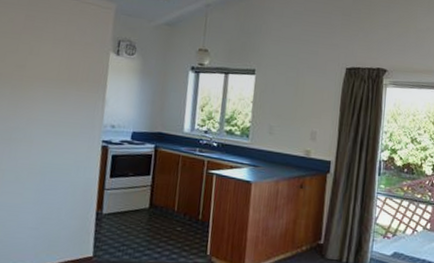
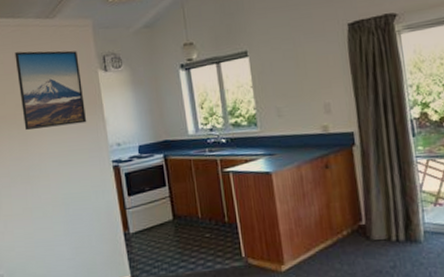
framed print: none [18,15,94,99] -> present [15,50,87,131]

